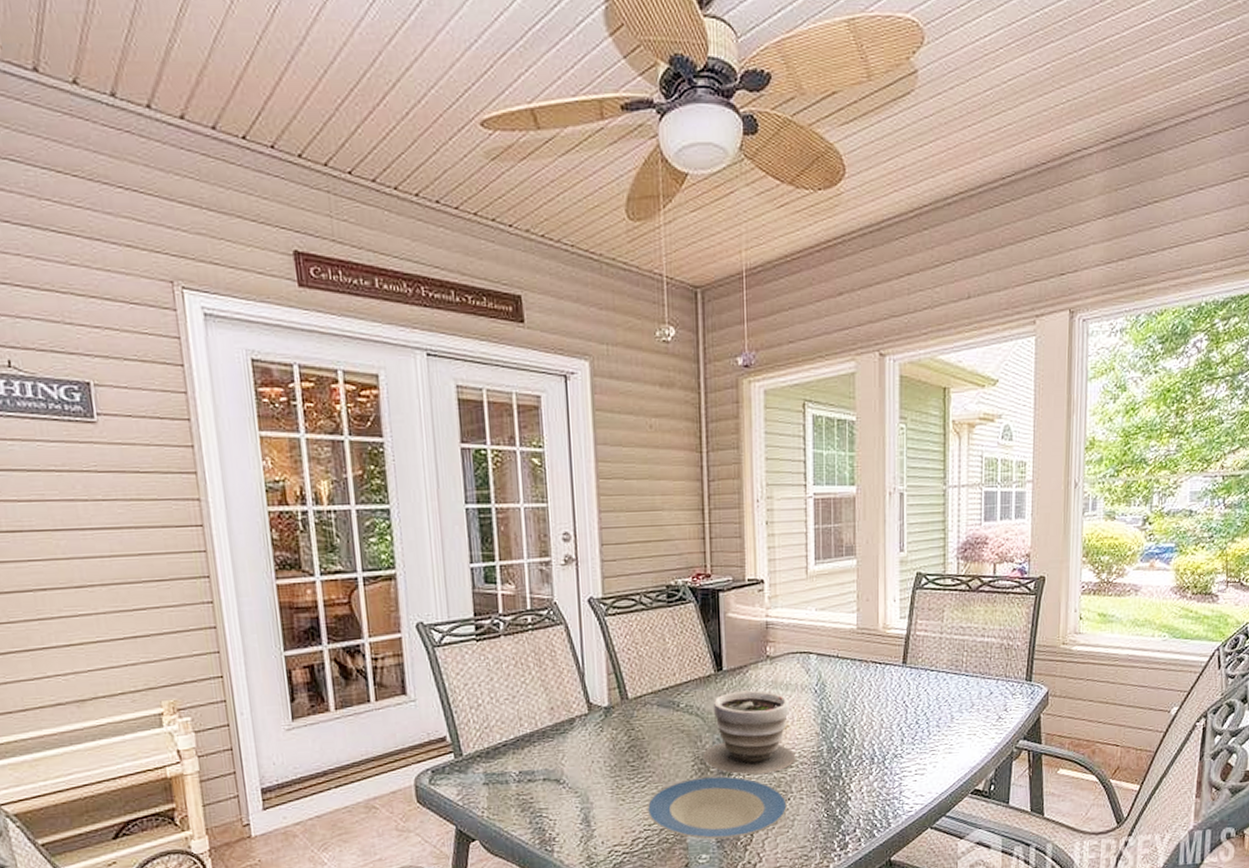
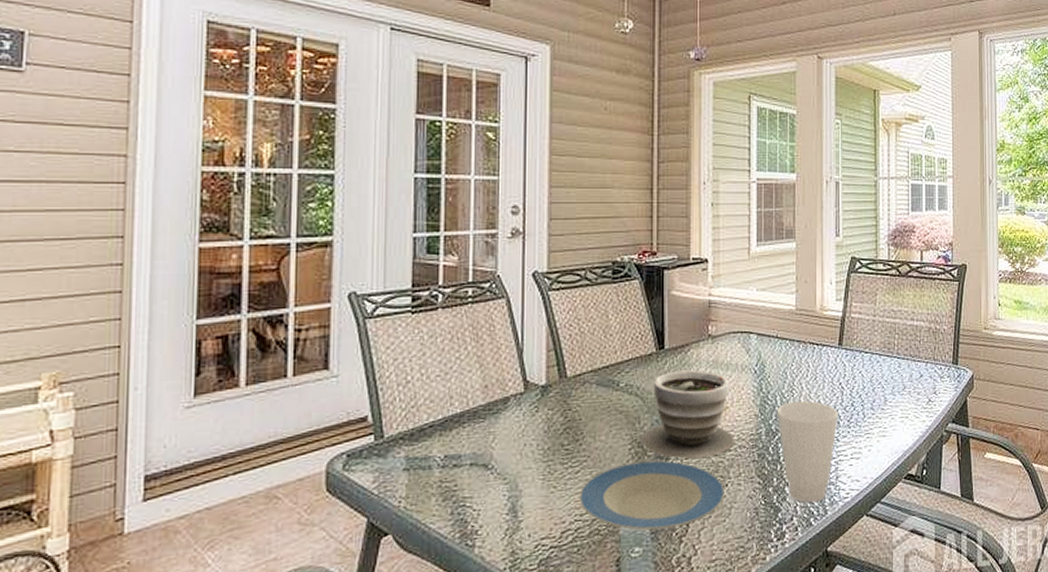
cup: none [838,719,902,816] -> present [776,401,838,503]

